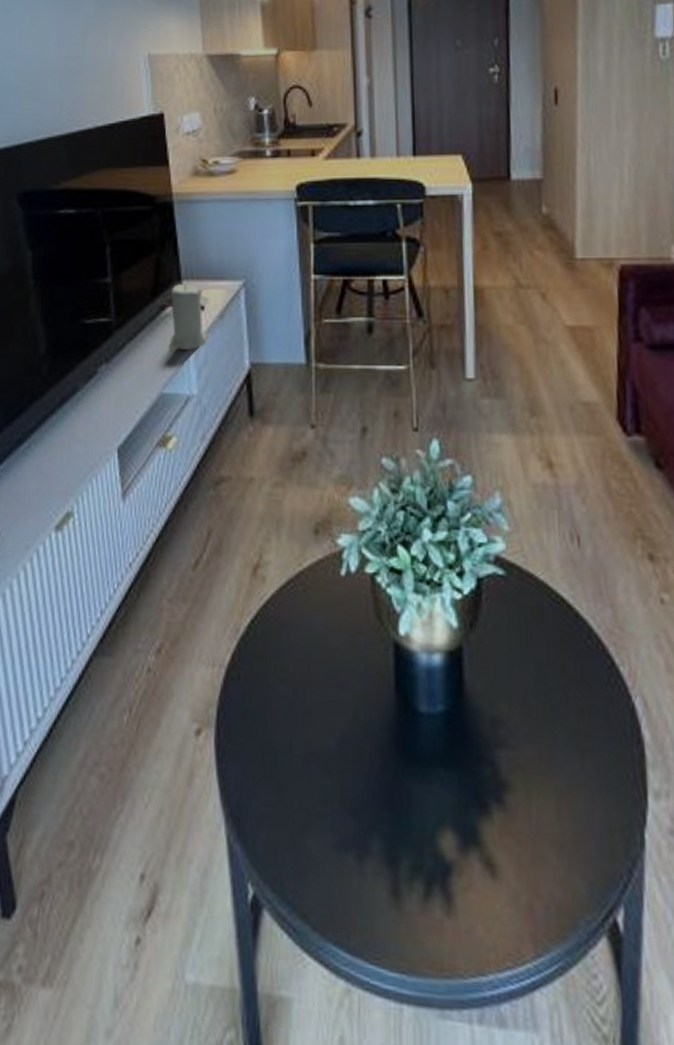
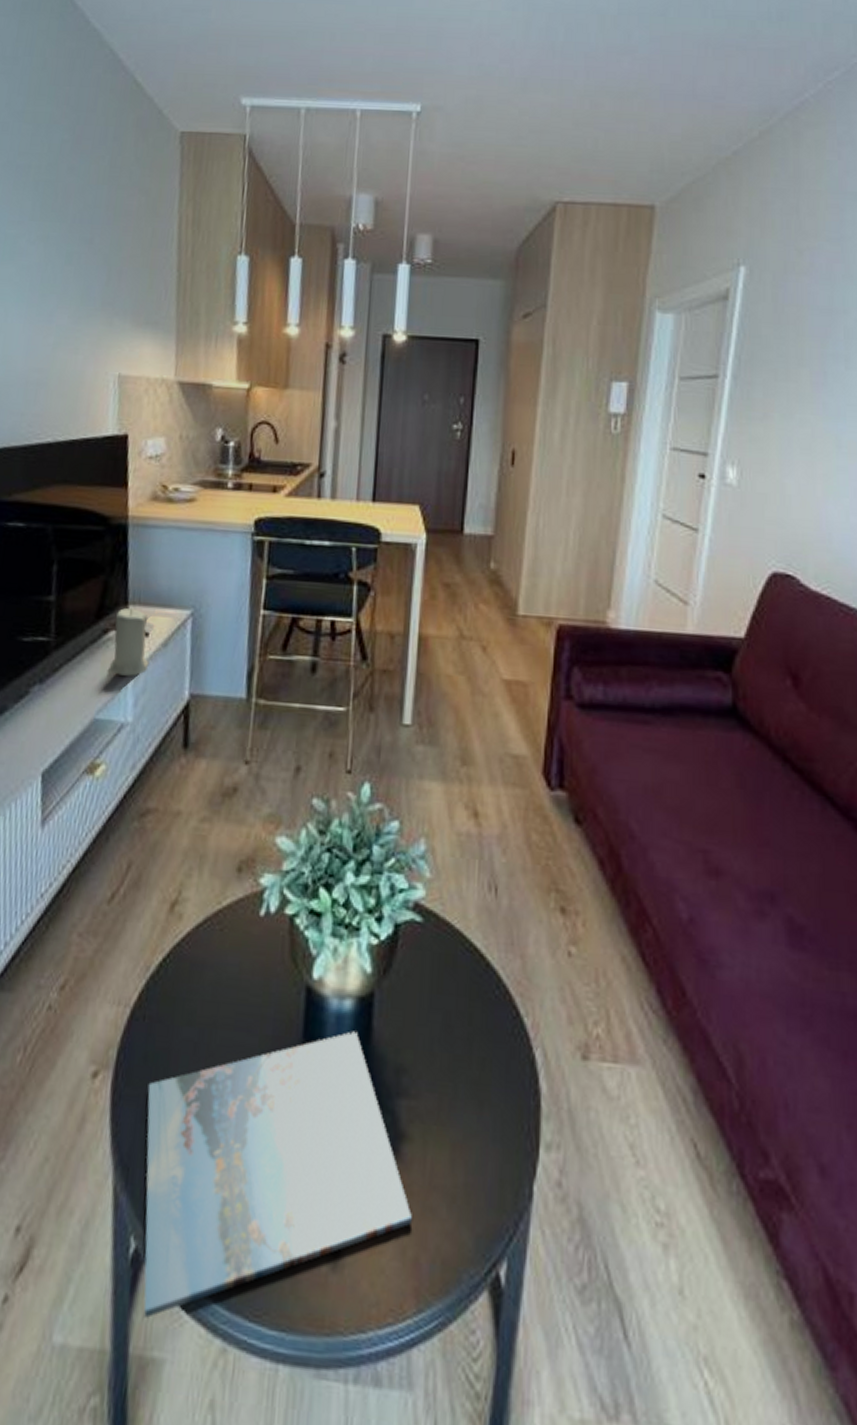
magazine: none [249,684,524,960] -> present [143,1031,413,1318]

